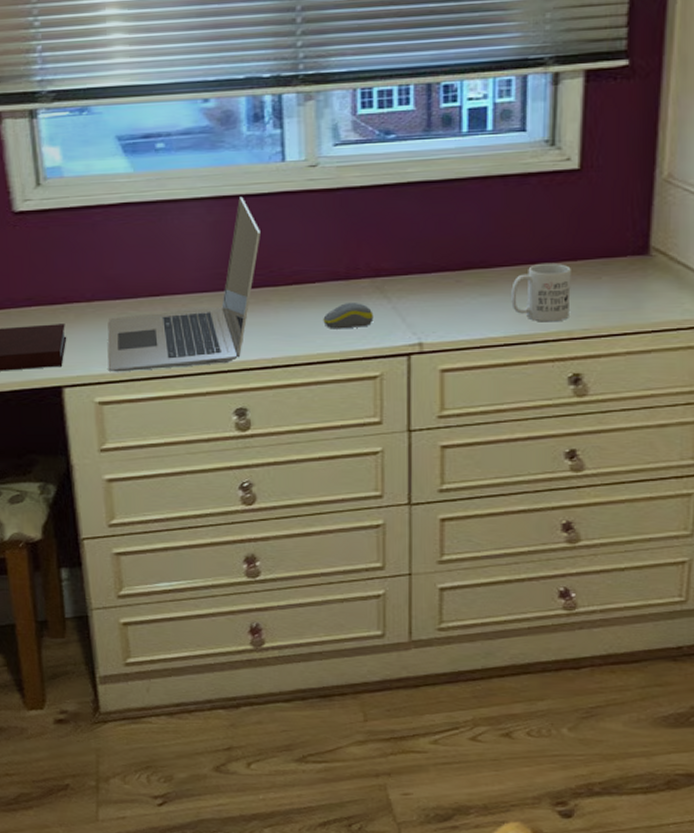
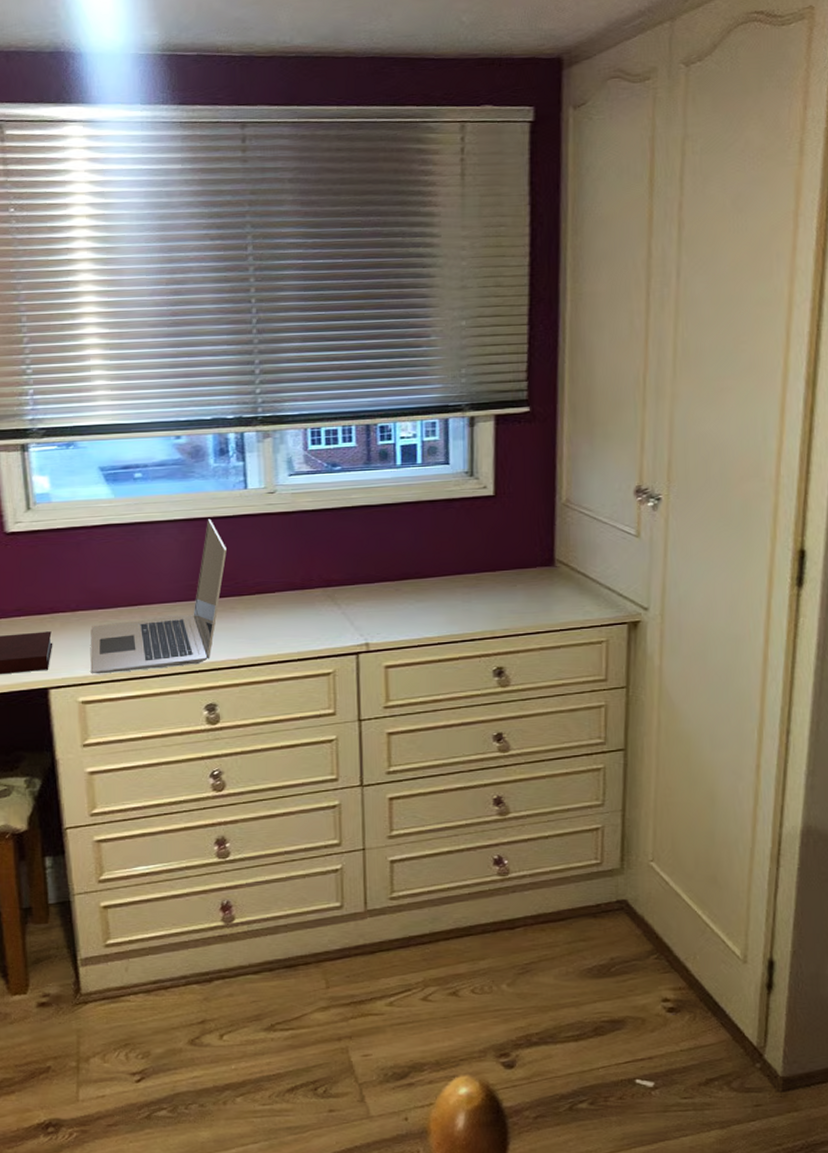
computer mouse: present [323,302,374,329] -> none [282,608,326,633]
mug: present [511,262,571,322] -> none [442,573,492,624]

